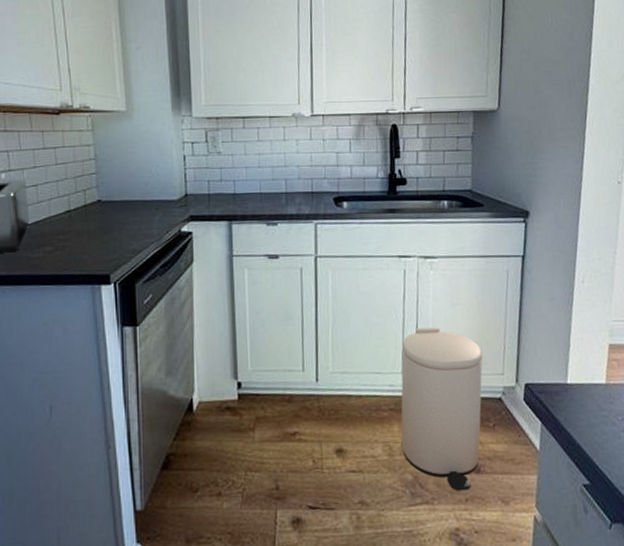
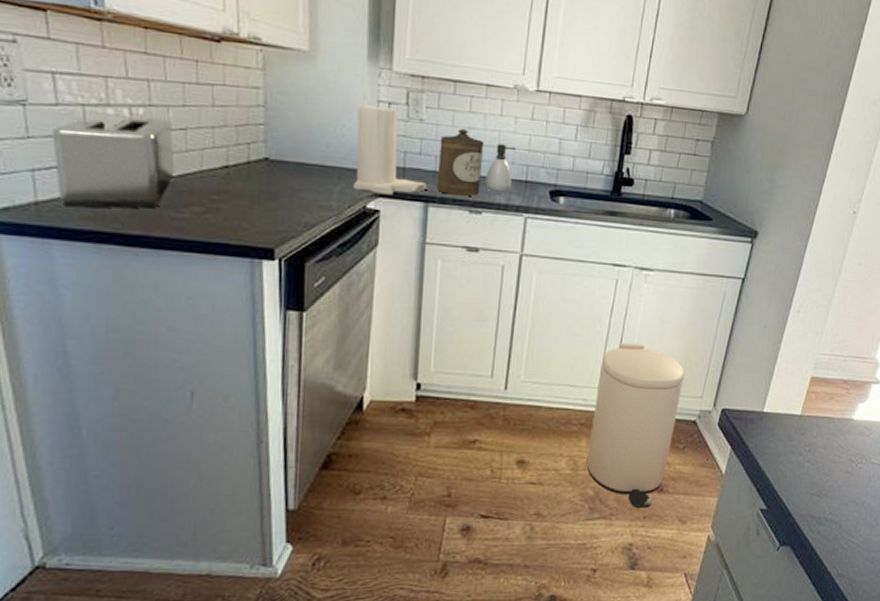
paper towel: none [167,146,229,219] -> present [353,105,426,195]
canister: none [236,156,274,213] -> present [437,129,485,197]
soap dispenser: none [277,163,301,206] -> present [485,144,517,194]

